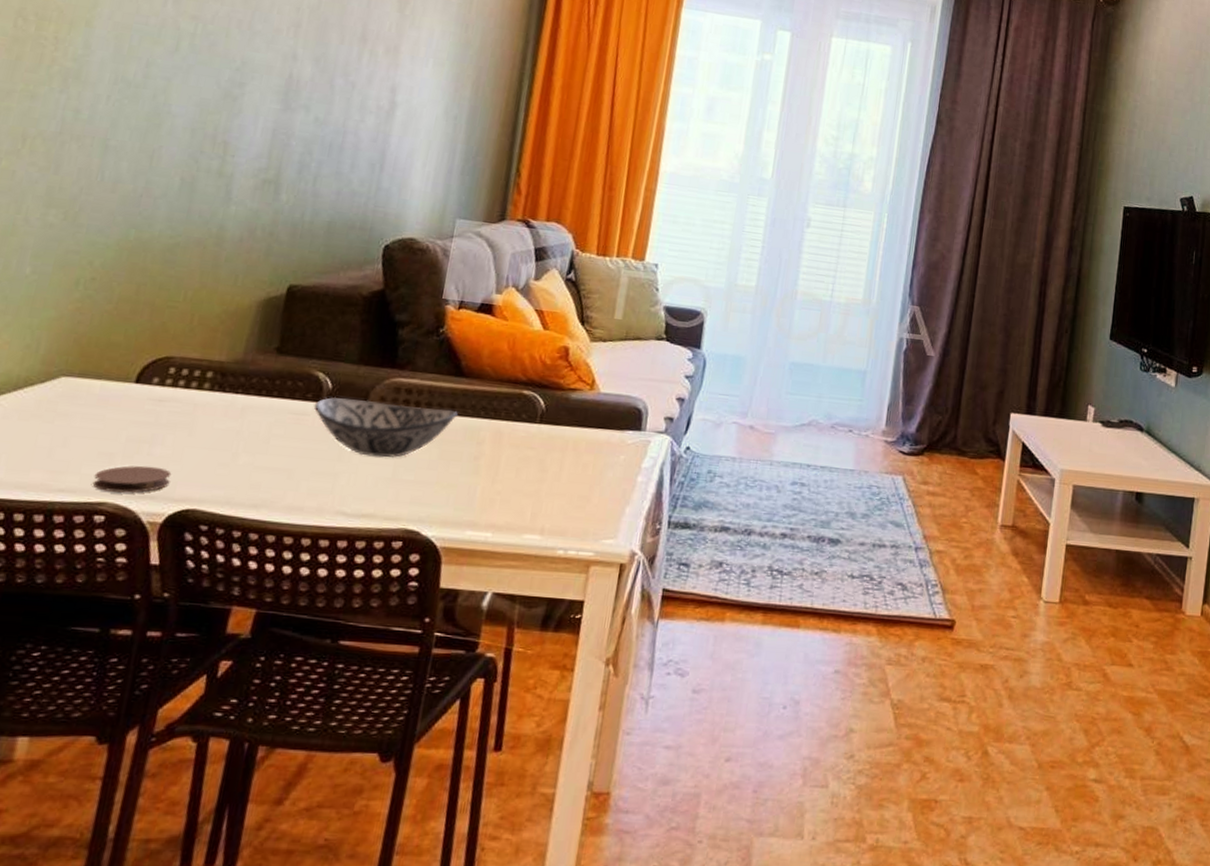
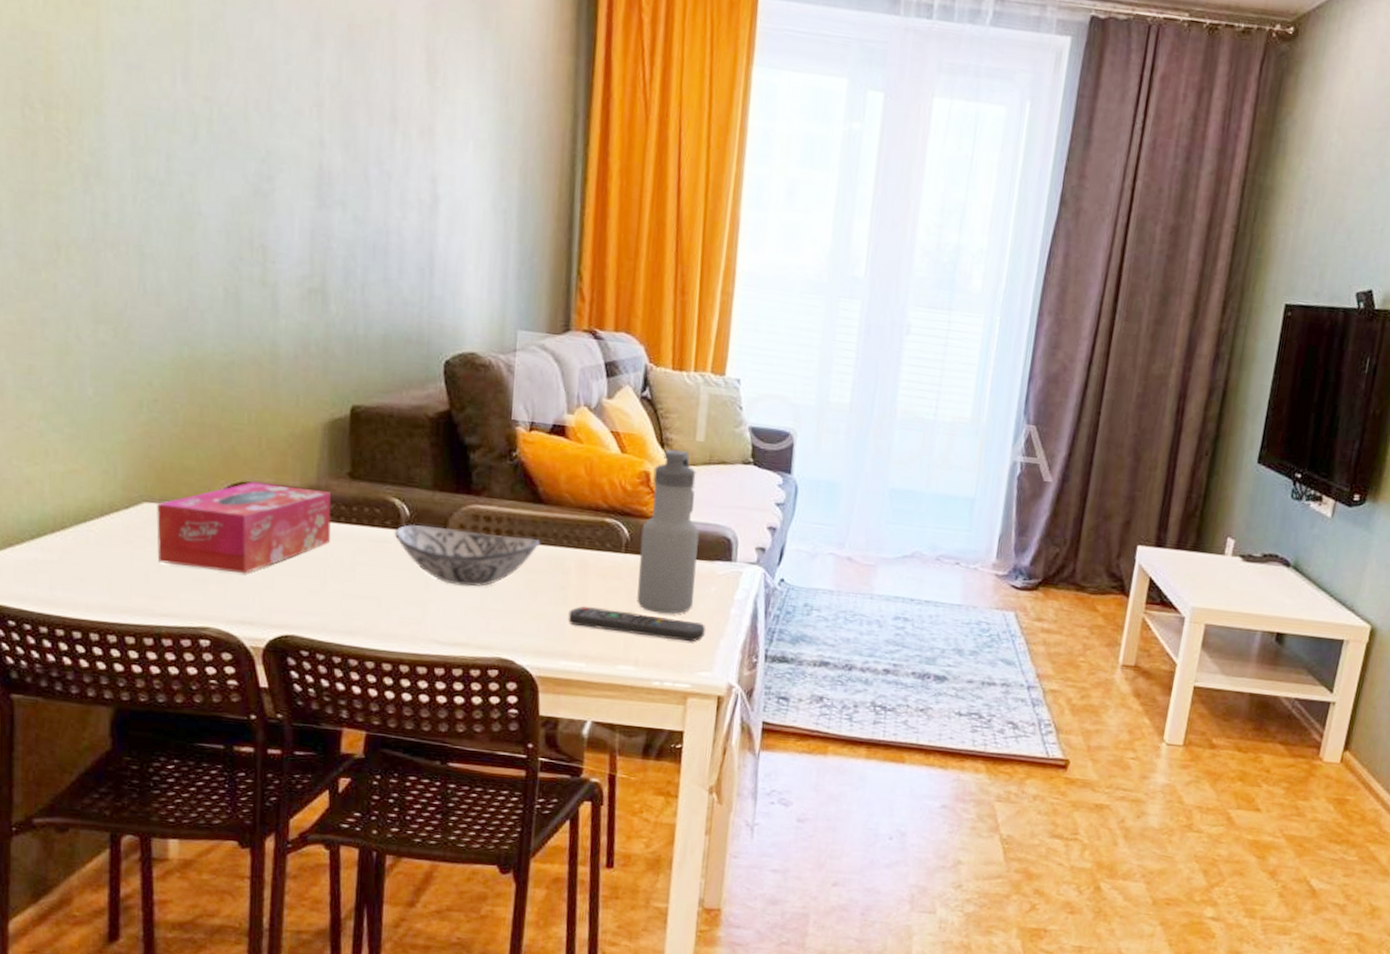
tissue box: none [65,356,256,448] -> present [157,482,332,574]
coaster: present [92,465,172,493] -> none [192,592,266,619]
remote control: none [478,476,612,510] -> present [568,606,705,642]
water bottle: none [547,326,613,483] -> present [637,449,699,614]

